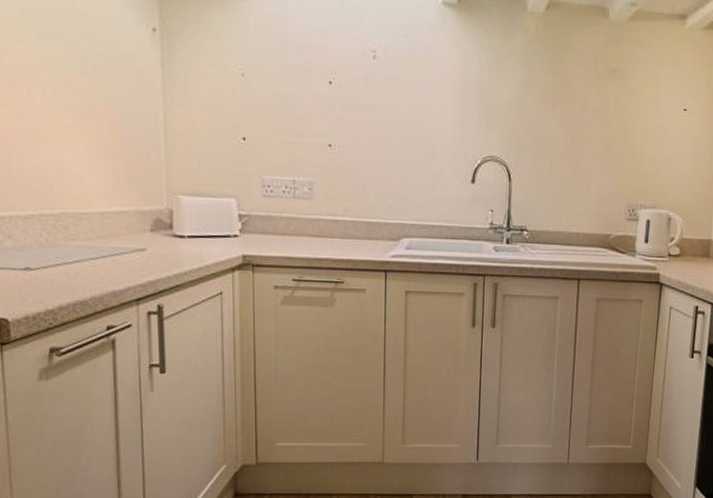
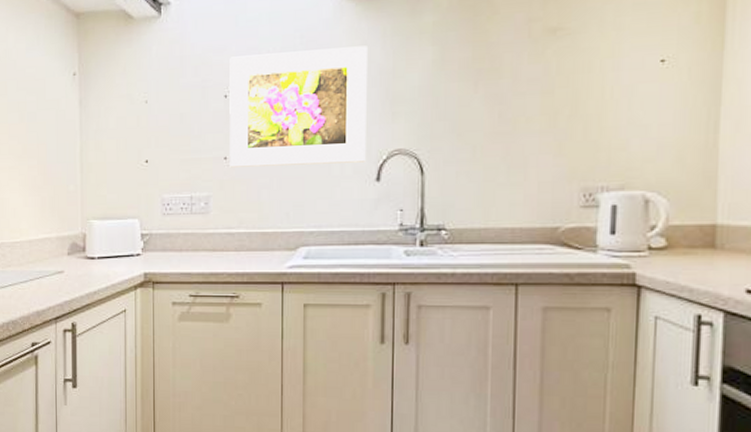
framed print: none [334,43,466,164] -> present [229,45,367,168]

